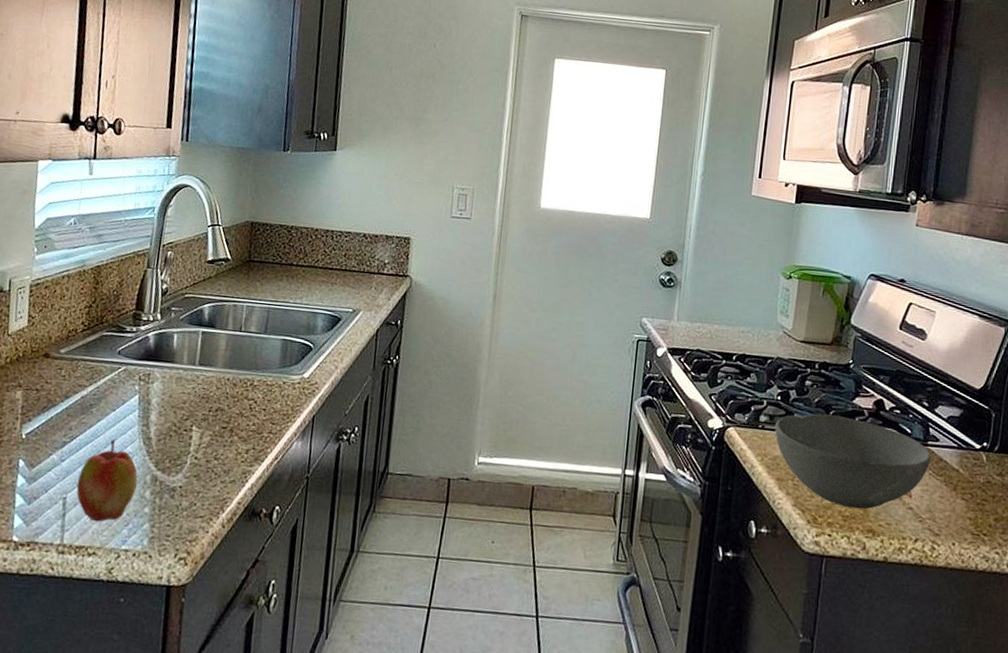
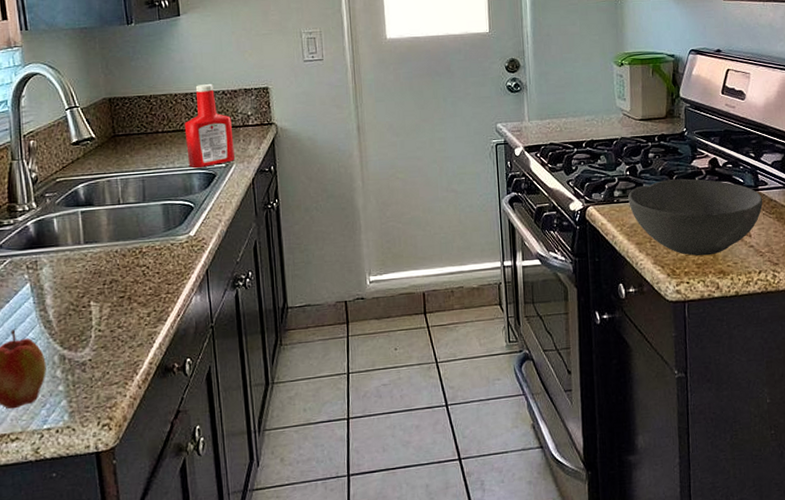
ketchup bottle: none [316,223,367,309] -> present [184,84,235,169]

